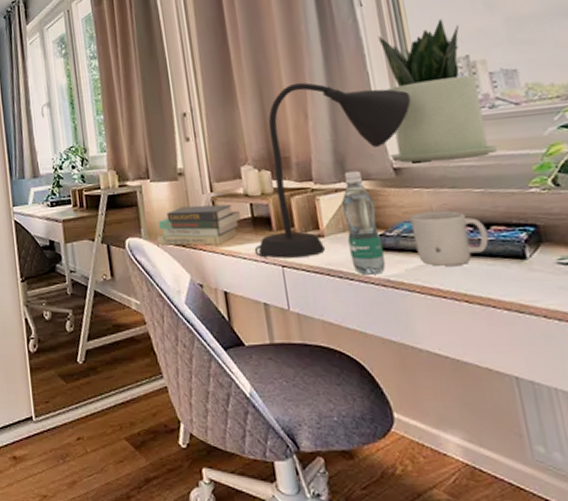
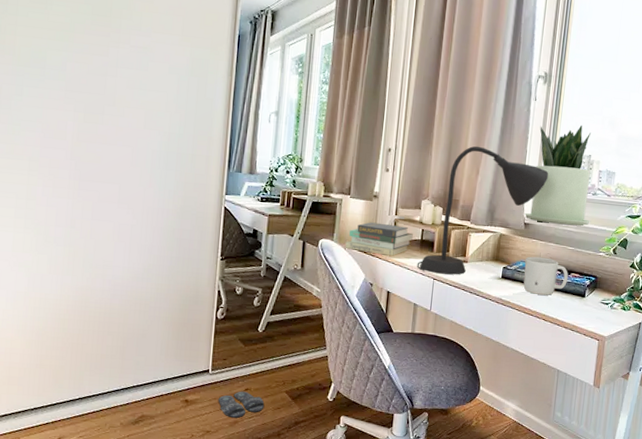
slippers: none [49,441,104,477] -> present [219,391,265,418]
bottle: present [342,170,386,275] -> none [481,219,506,294]

